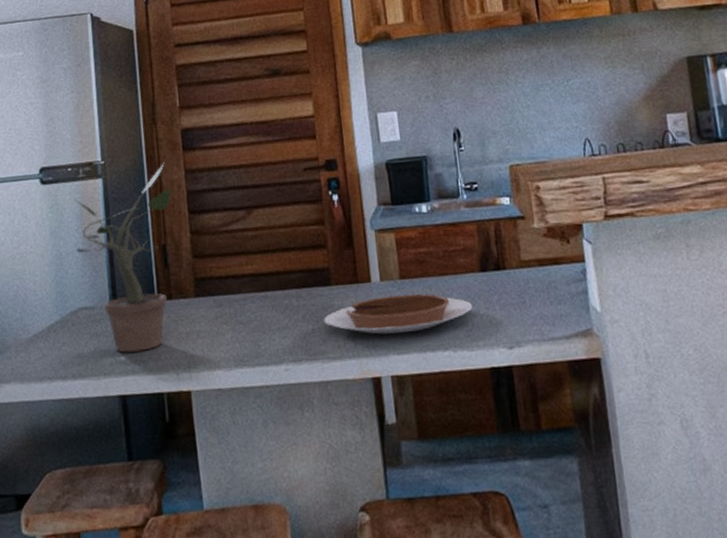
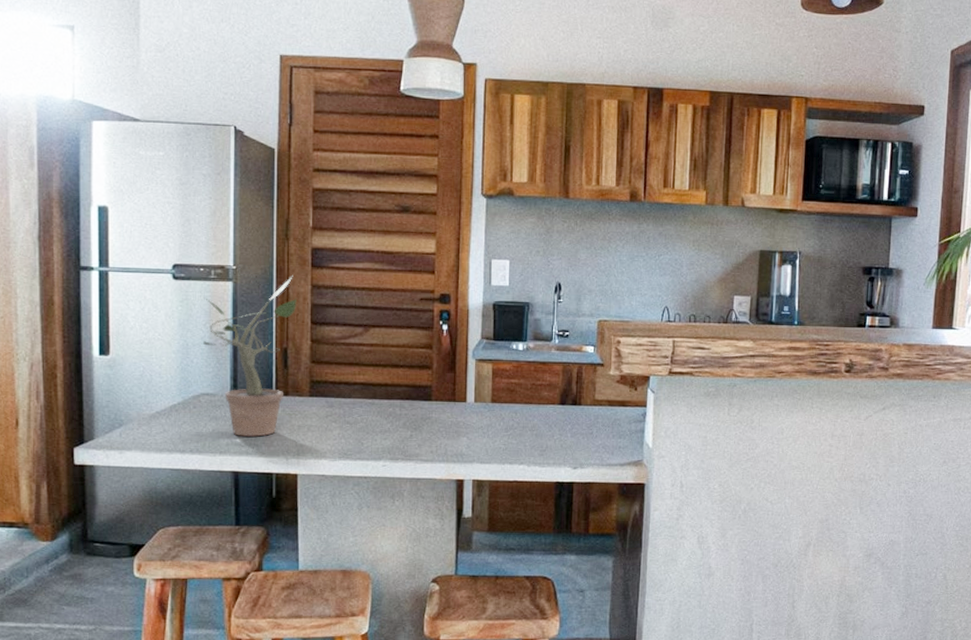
chocolate tart: present [324,293,473,335] -> none [421,415,549,446]

